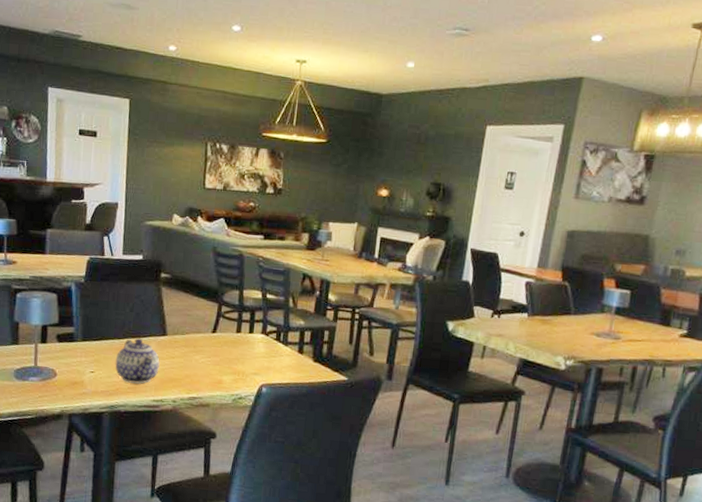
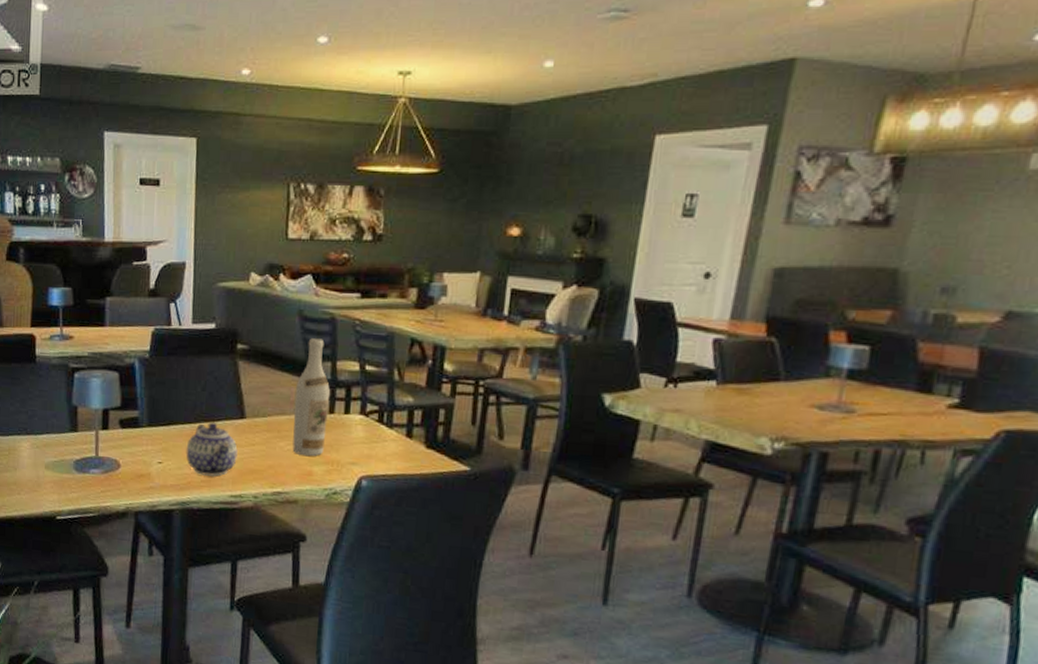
wine bottle: none [206,270,238,368] -> present [292,338,330,456]

